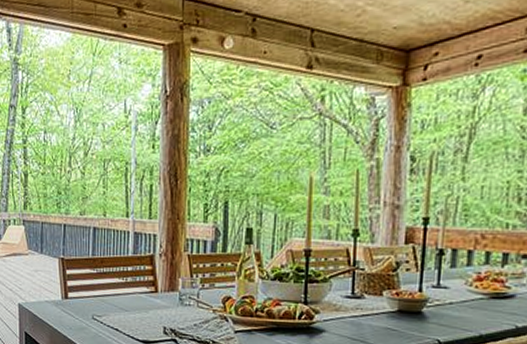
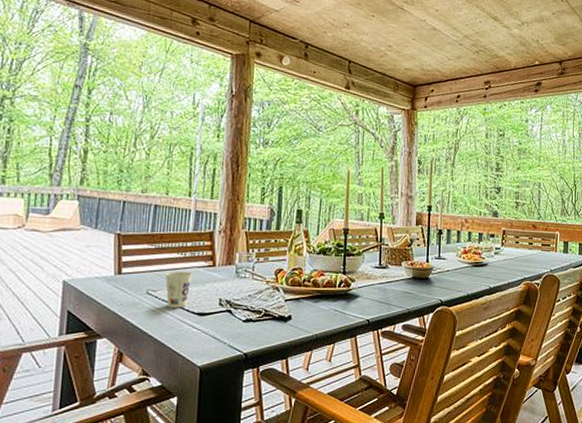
cup: none [108,296,135,334] -> present [165,271,192,308]

